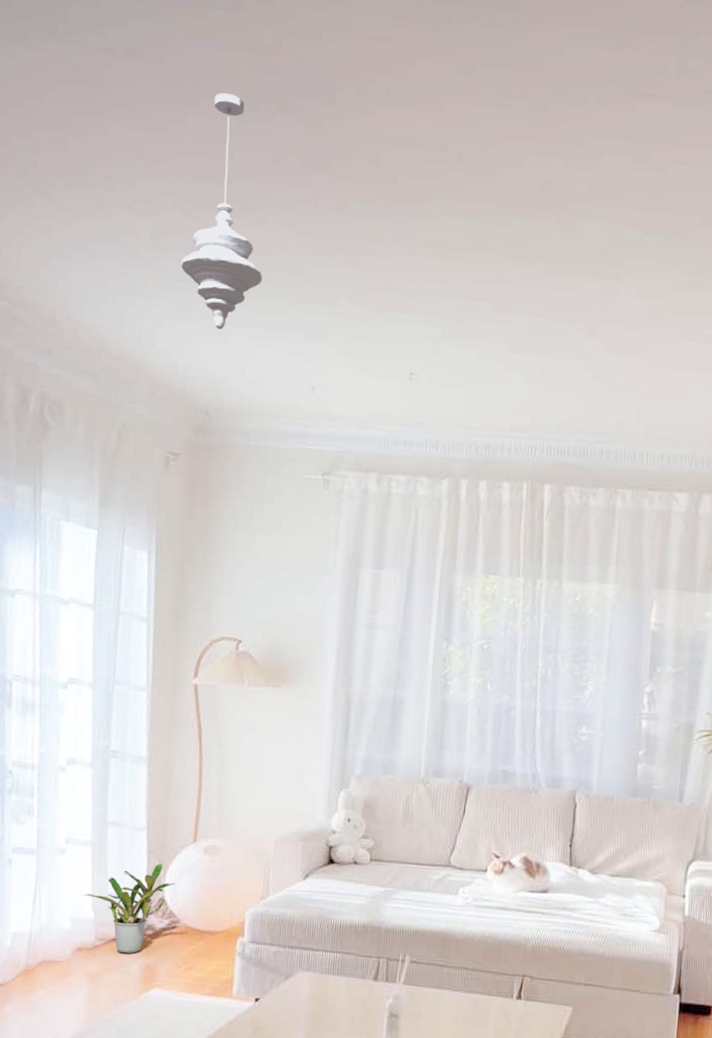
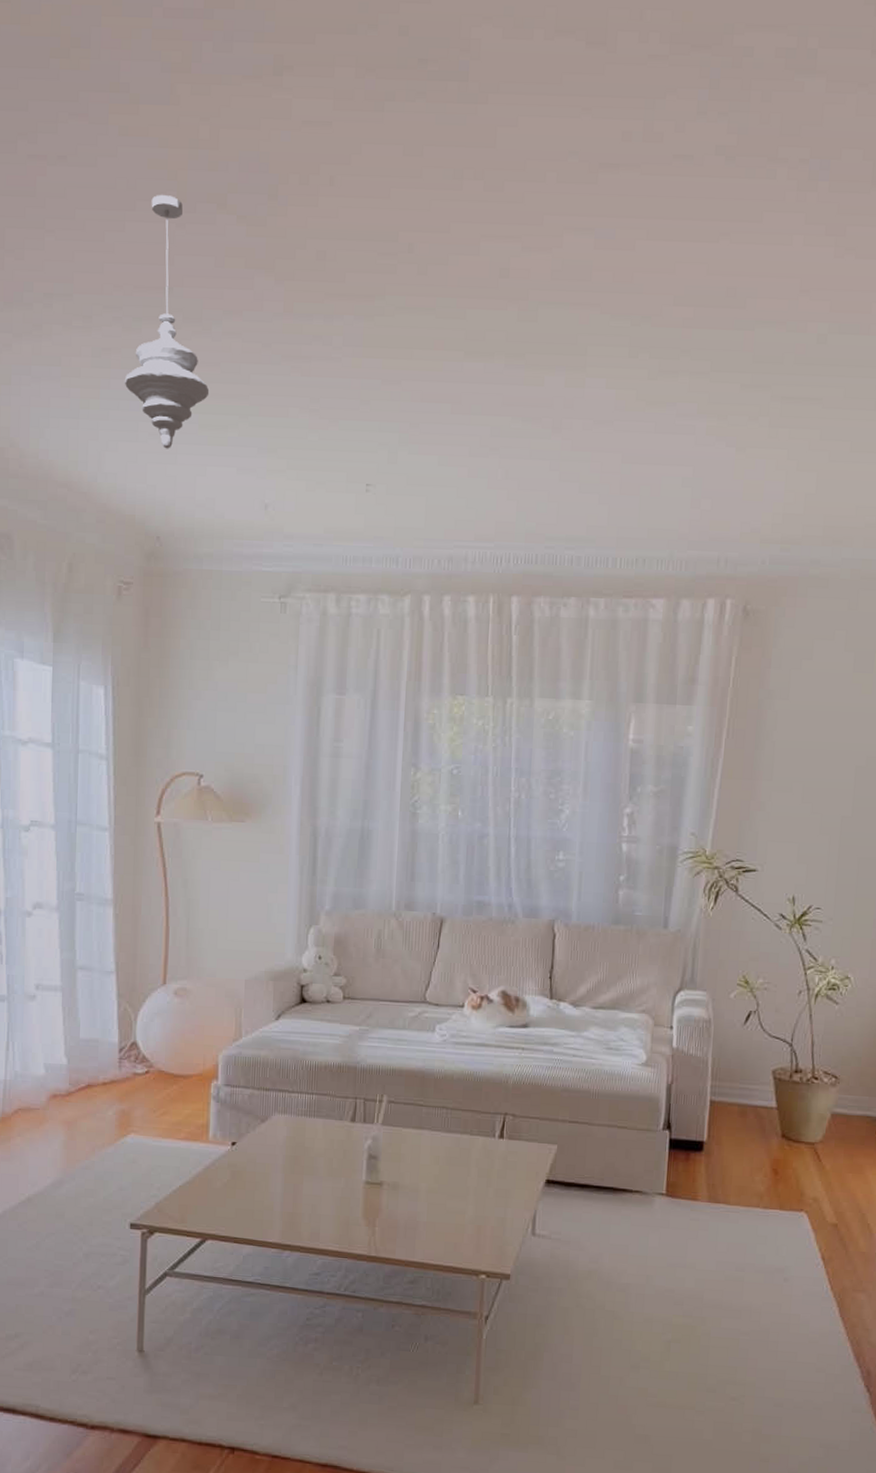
potted plant: present [84,863,176,954] -> none [56,1007,147,1100]

